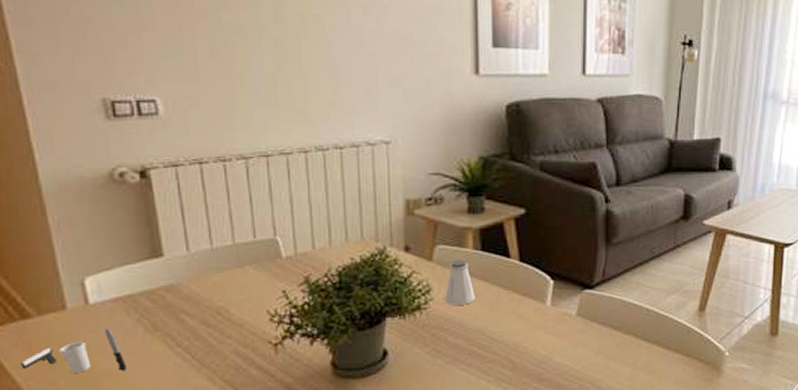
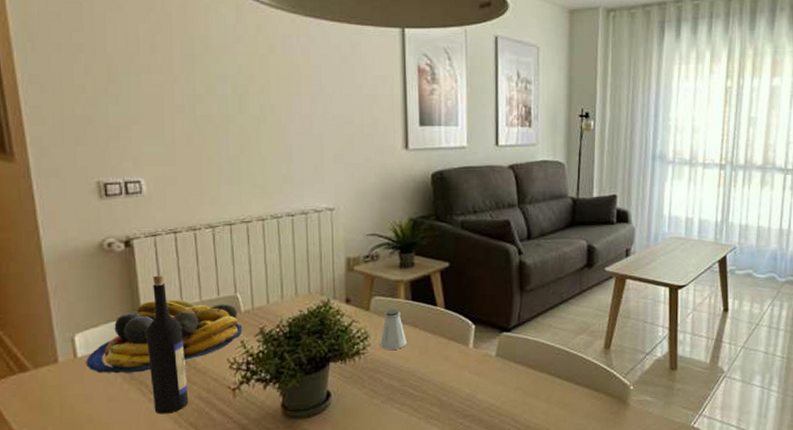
cup: present [20,329,127,373] -> none [17,379,106,419]
fruit bowl: none [100,242,284,324] -> present [86,300,243,374]
wine bottle: none [170,213,224,370] -> present [146,275,189,414]

